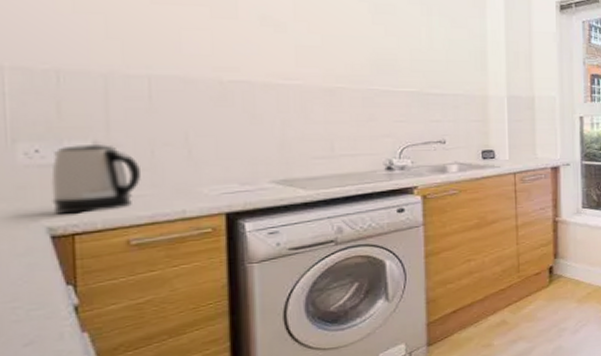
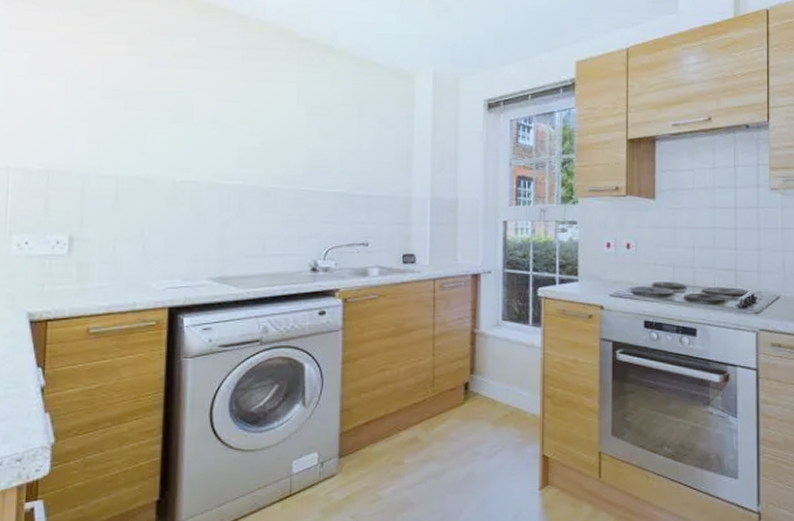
kettle: present [51,145,141,214] -> none [33,238,103,301]

